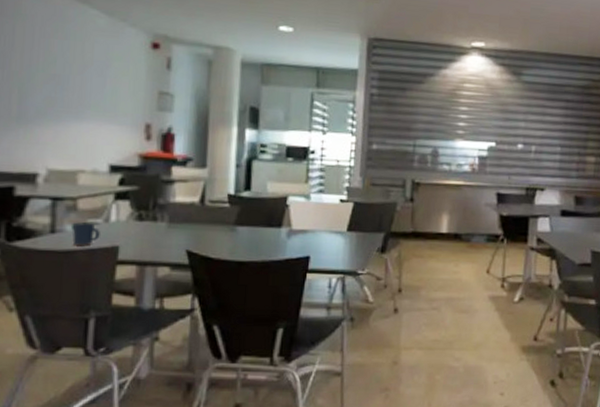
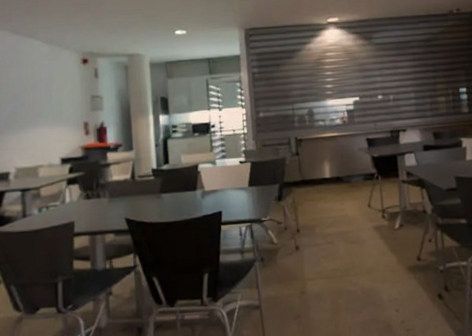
mug: present [72,222,100,246] -> none [39,206,59,226]

